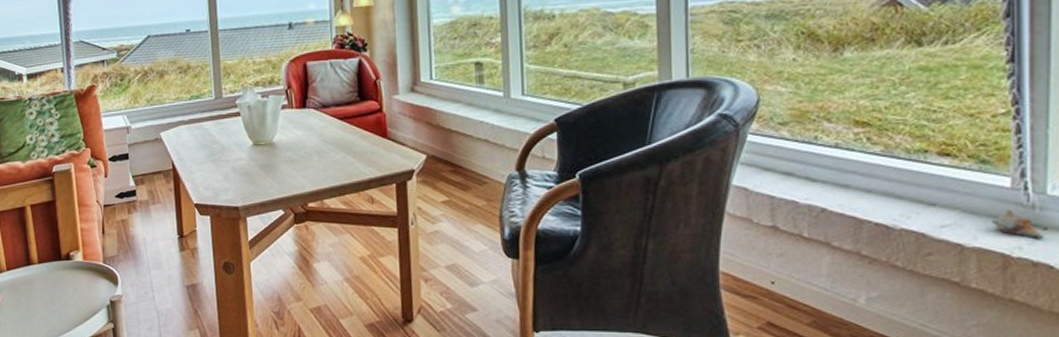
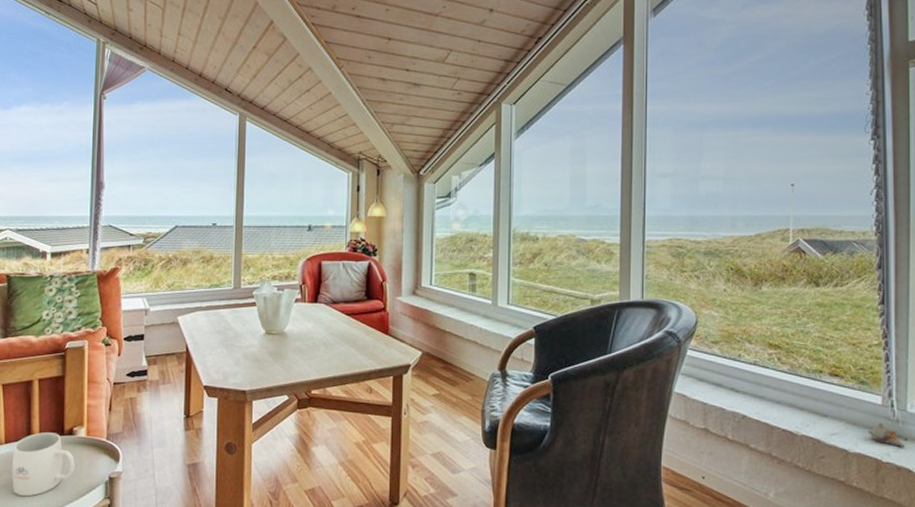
mug: none [14,258,77,322] -> present [11,432,76,497]

